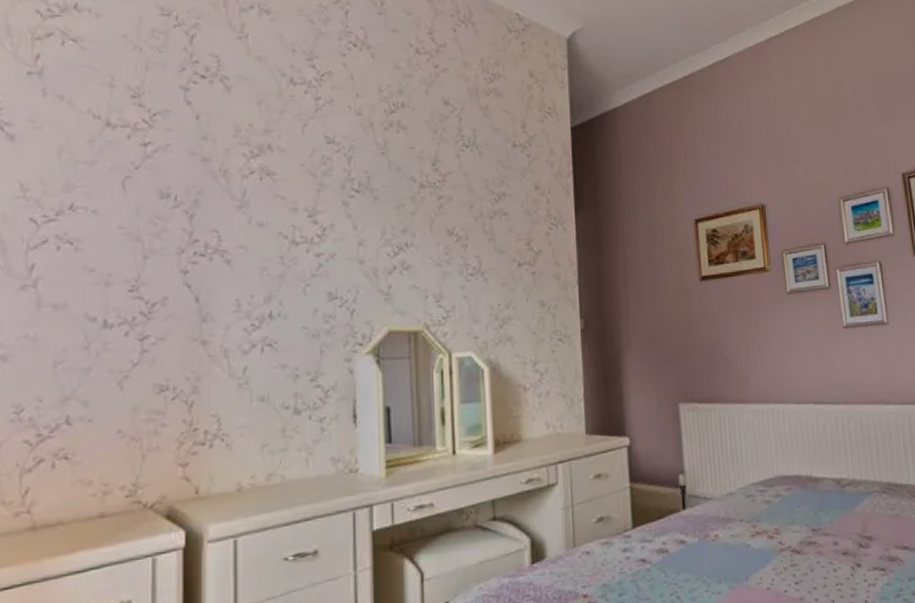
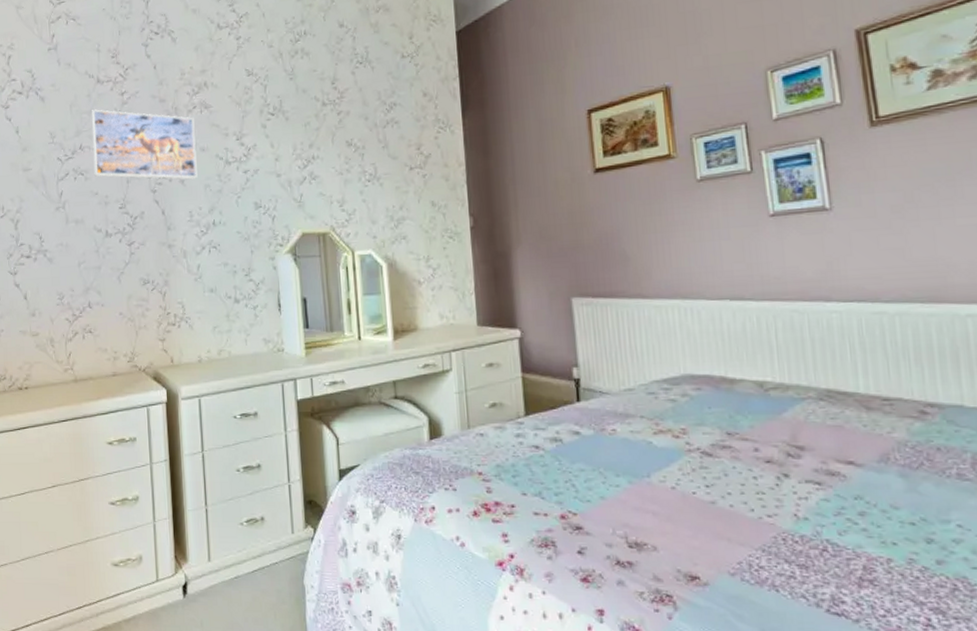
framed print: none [91,160,251,260] -> present [92,109,198,180]

